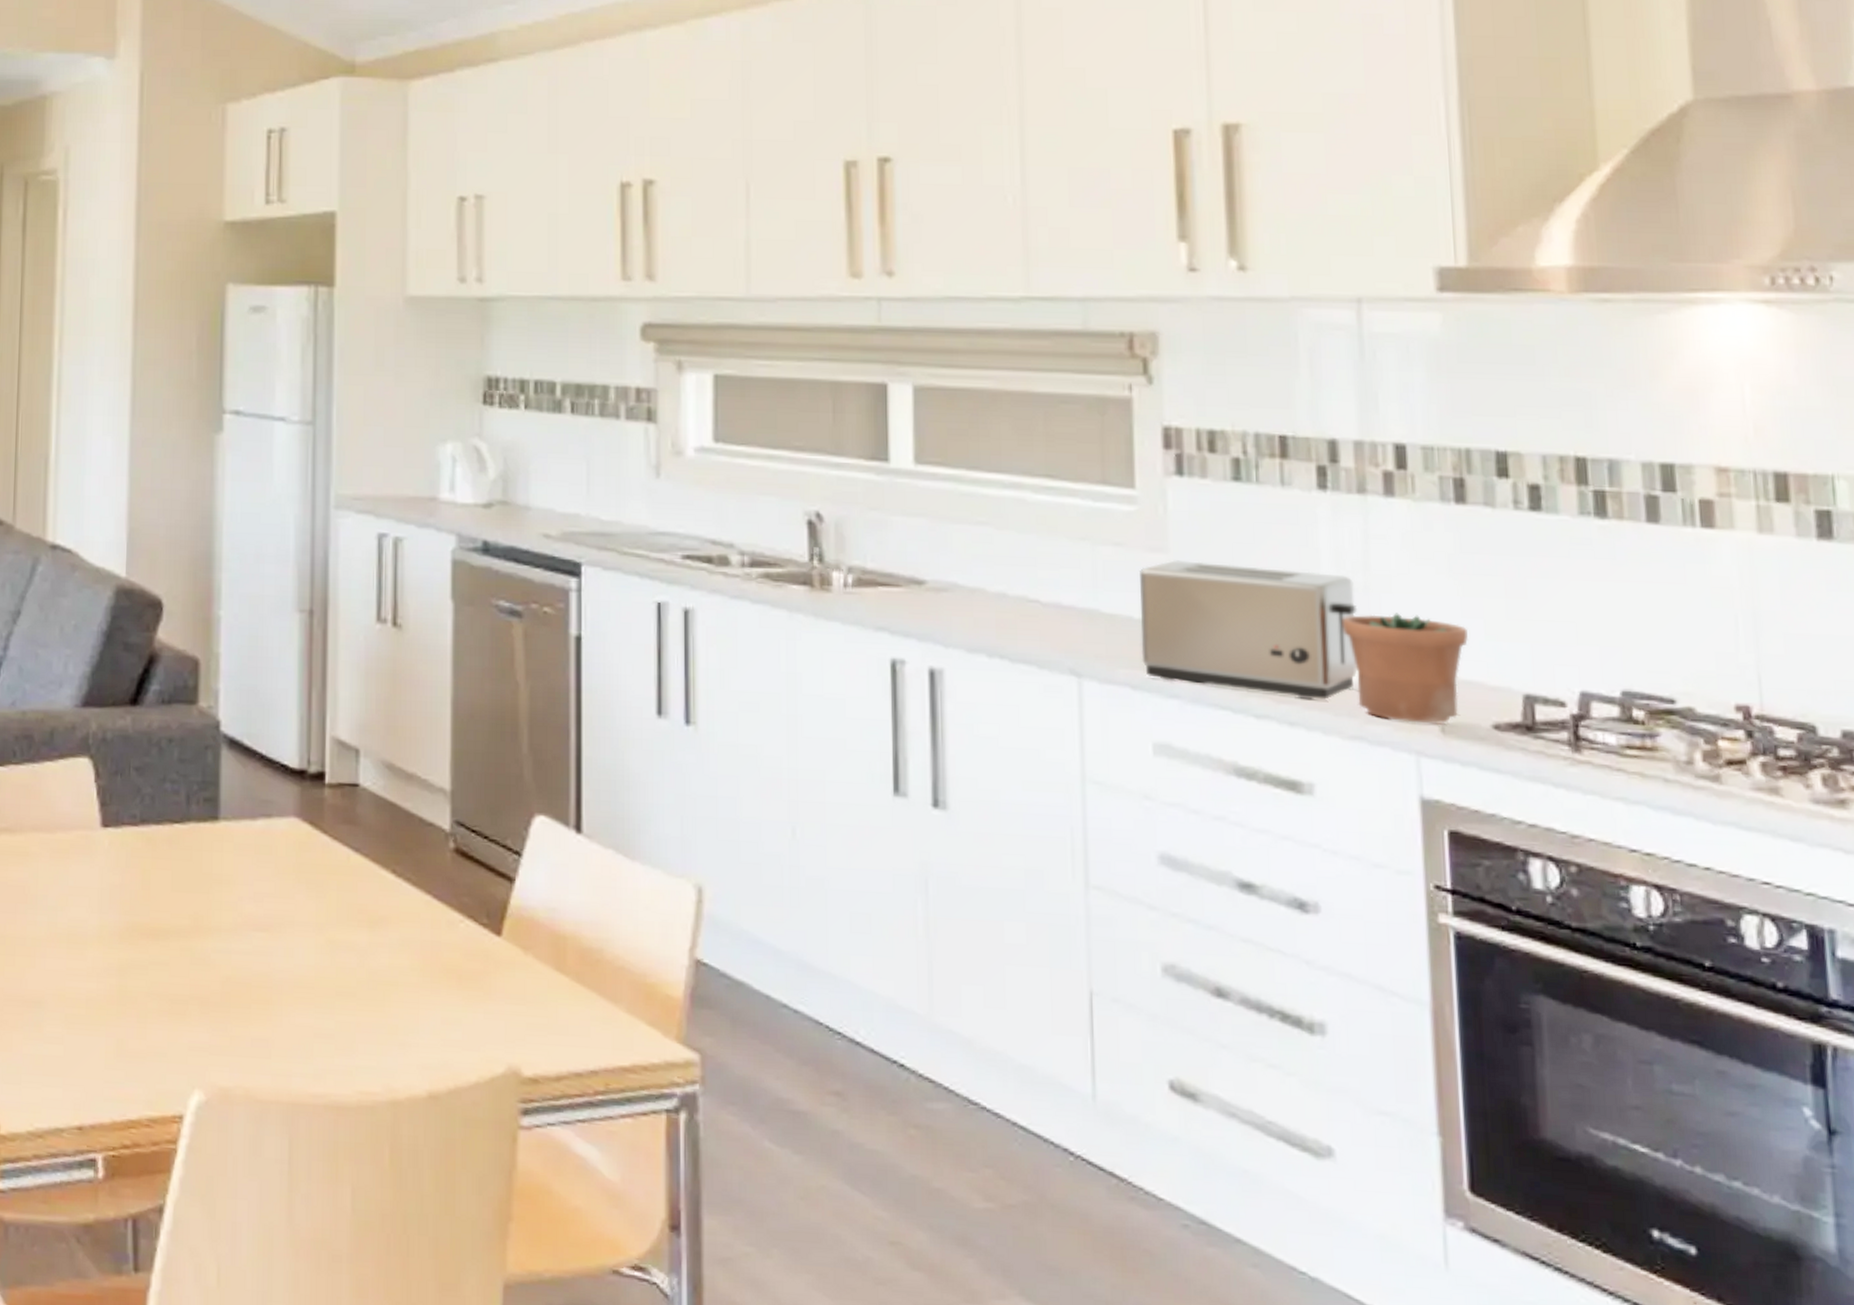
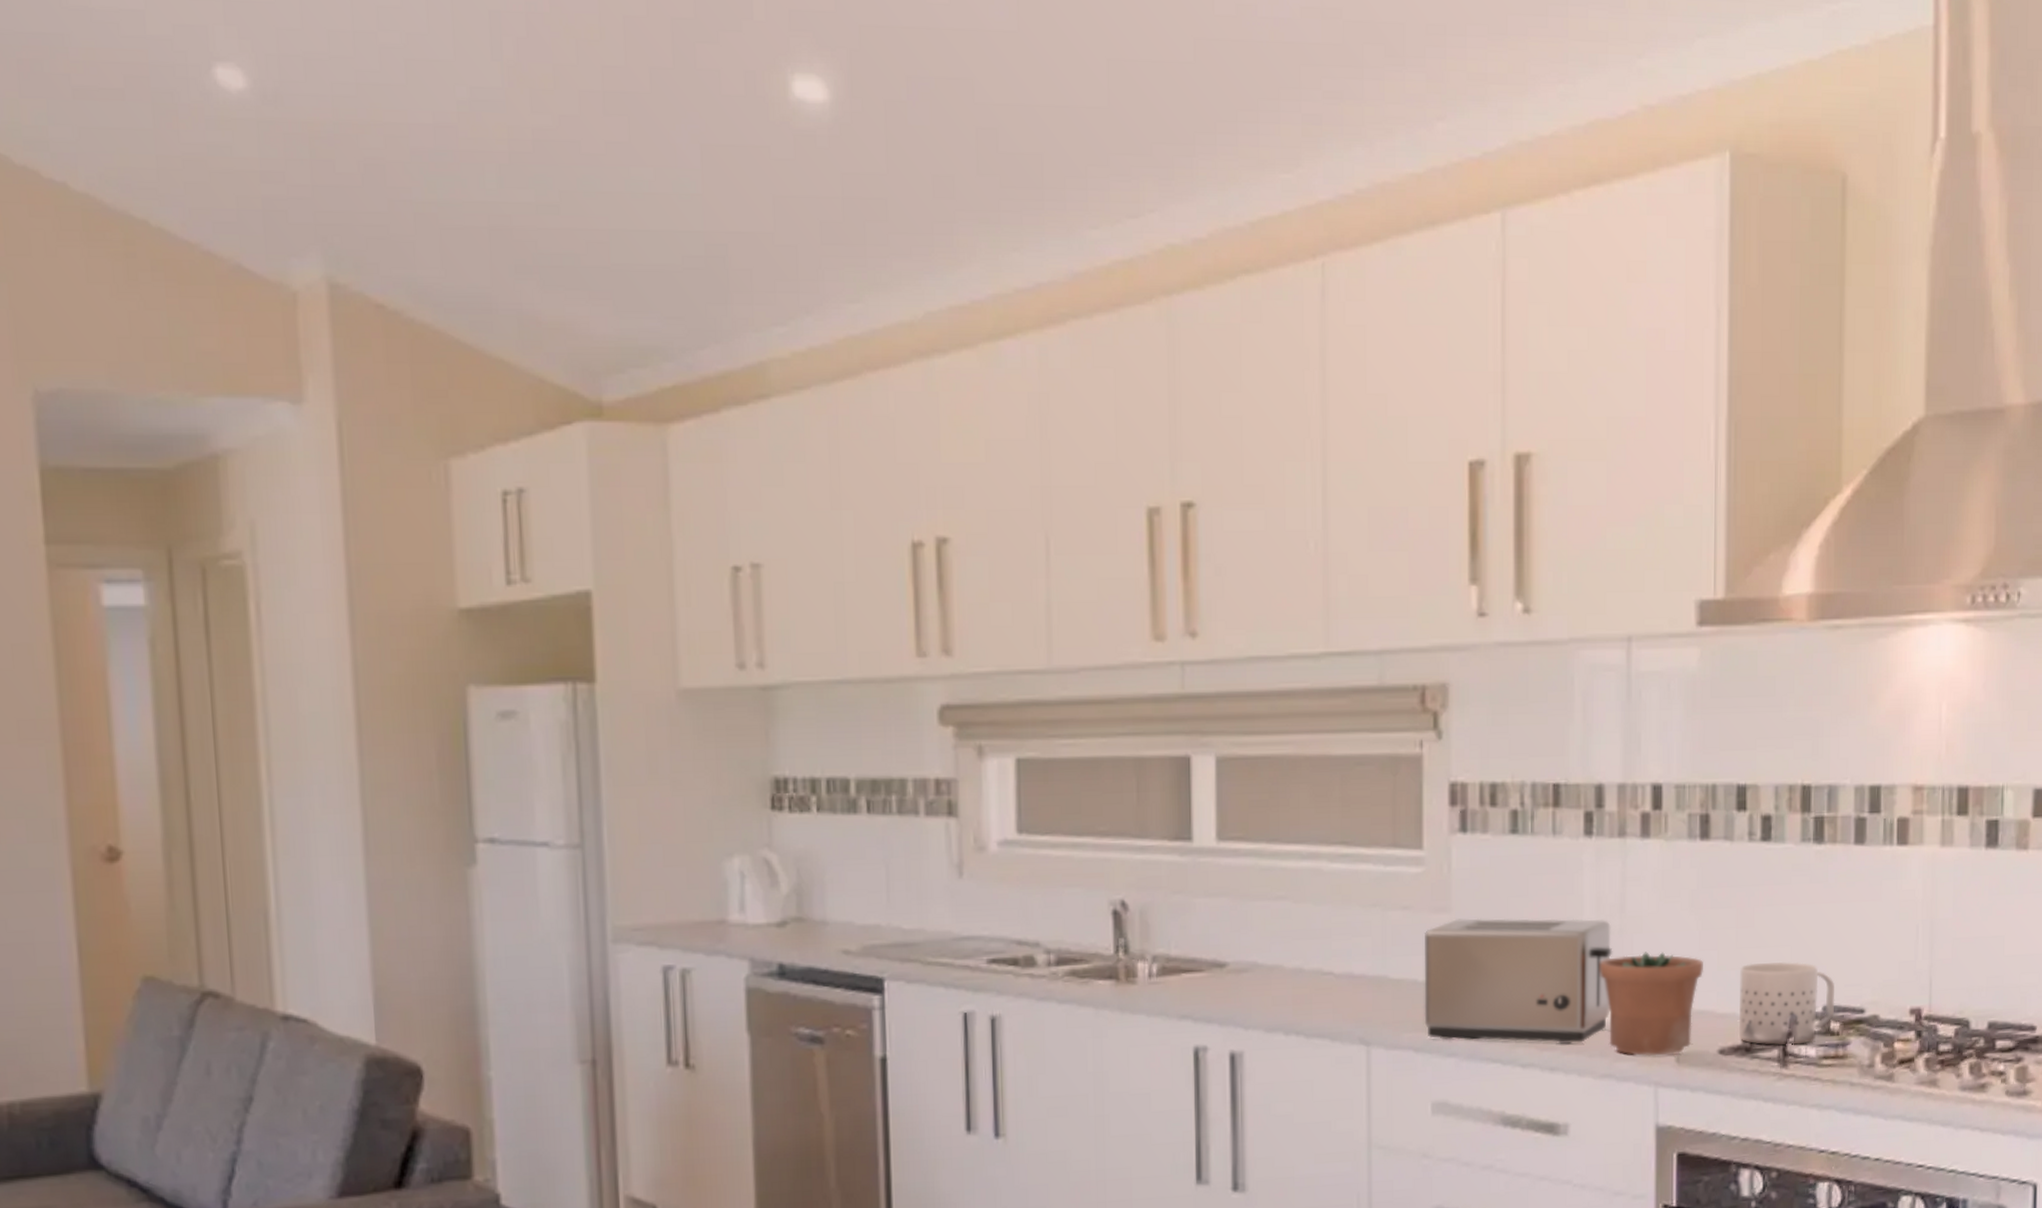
mug: none [1513,636,1637,730] -> present [1739,961,1835,1045]

